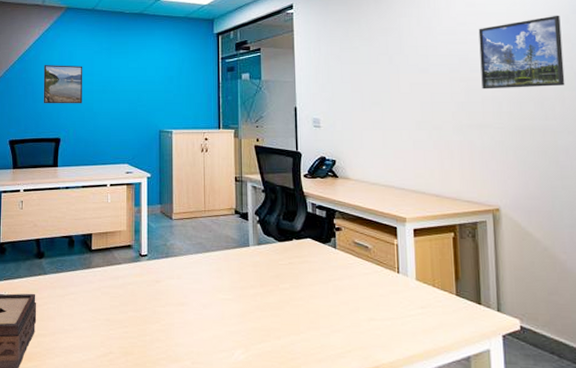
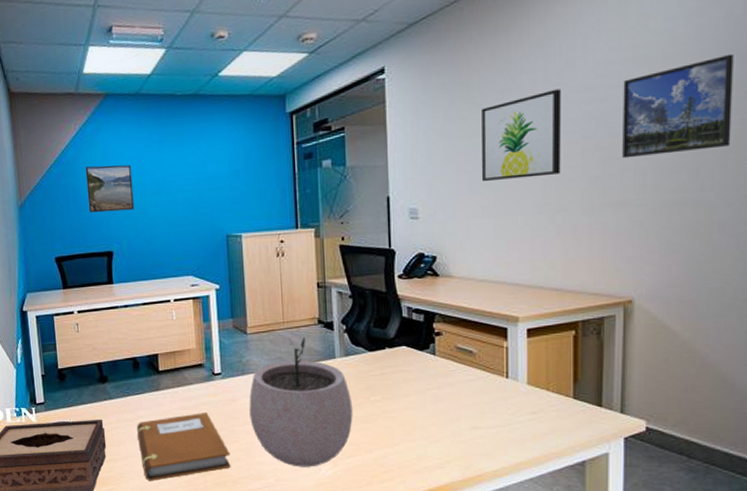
notebook: none [66,292,151,358] -> present [136,413,231,481]
plant pot: none [171,225,264,351] -> present [249,336,353,467]
wall art: none [370,31,434,101] -> present [481,89,561,182]

